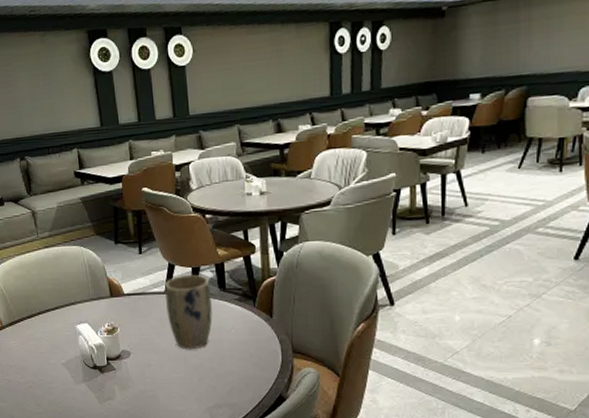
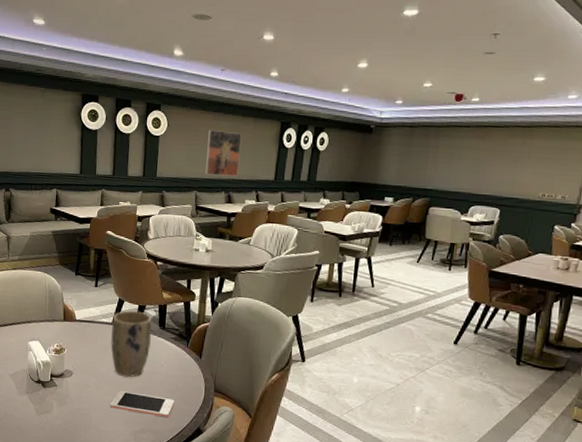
cell phone: none [177,365,249,388] -> present [109,390,175,417]
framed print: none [243,45,286,103] -> present [205,130,242,177]

